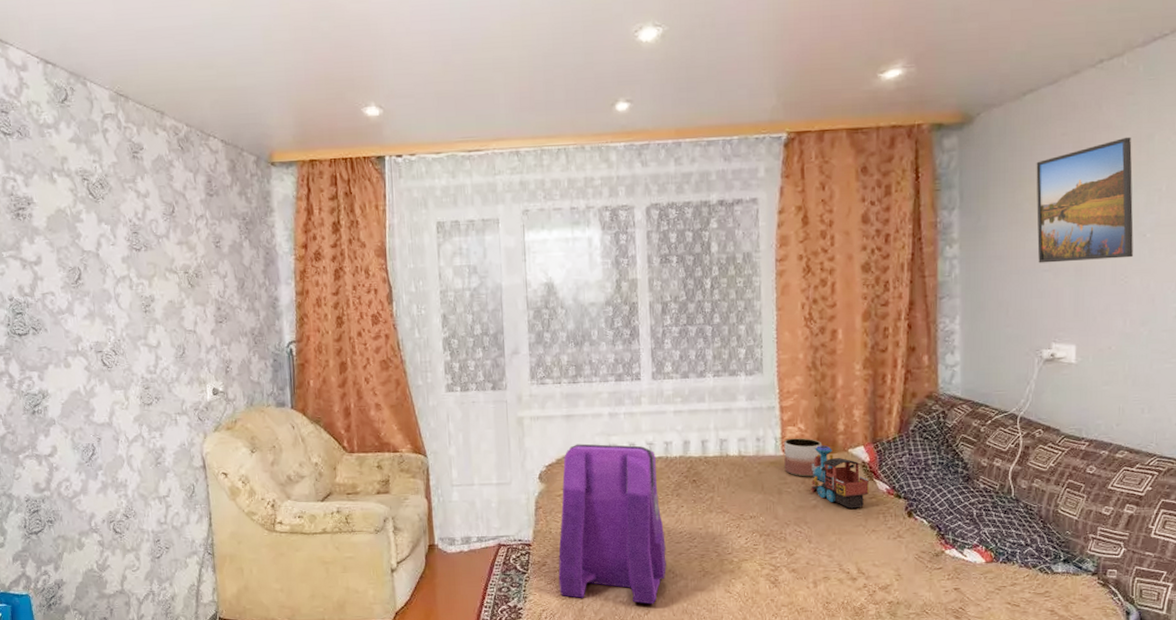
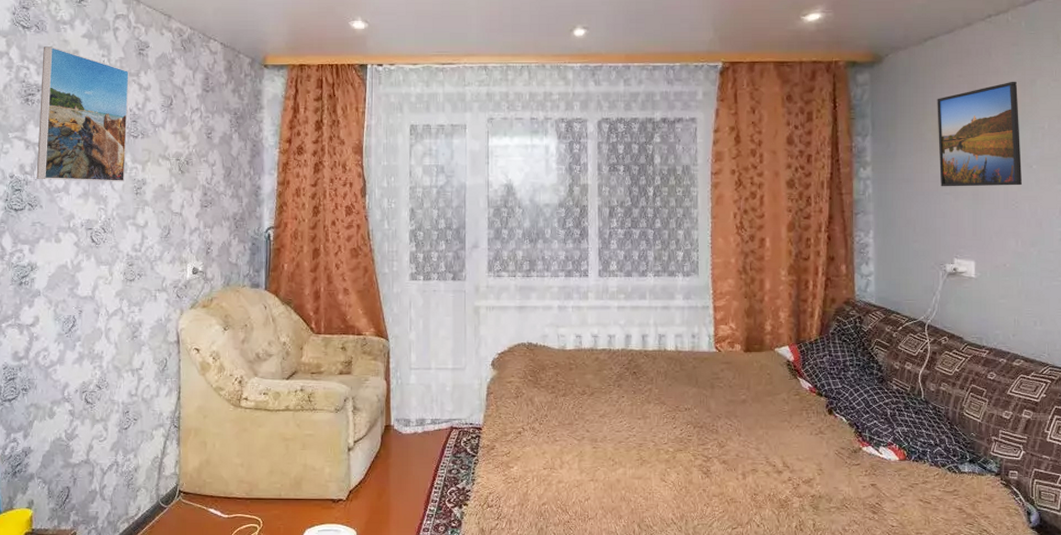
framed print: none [28,154,132,301] -> present [36,46,129,182]
backpack: present [558,443,666,604] -> none [506,334,607,491]
planter: present [784,438,822,477] -> none [717,336,751,373]
toy train: present [810,445,869,509] -> none [740,344,793,404]

